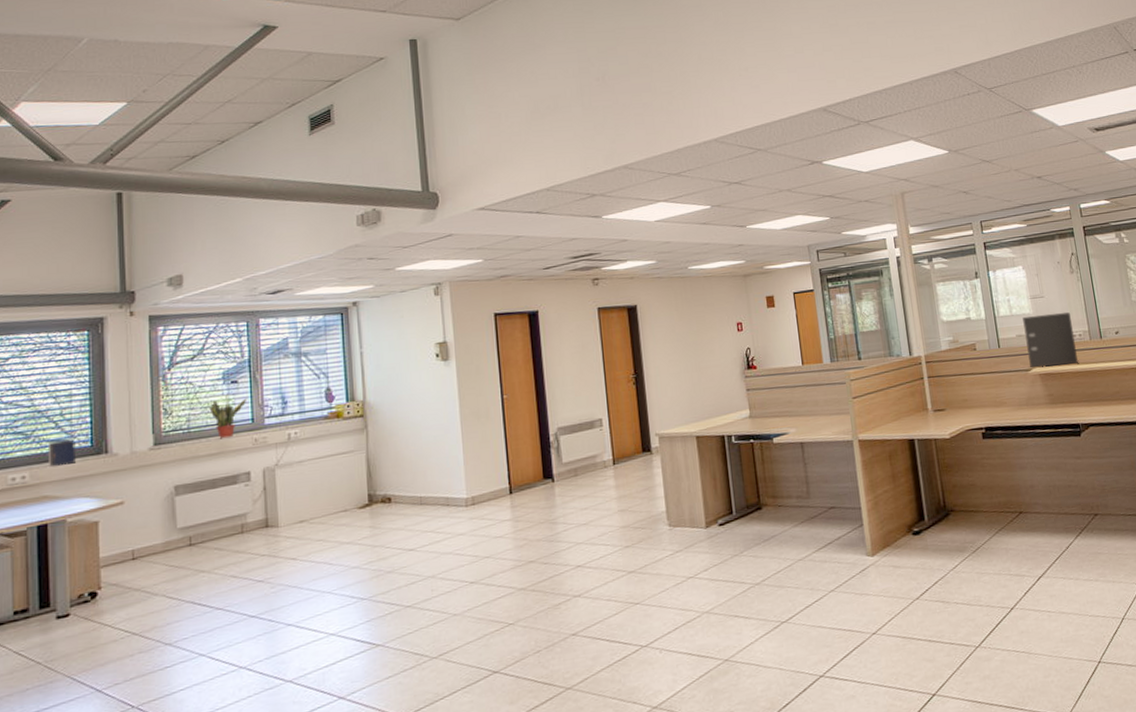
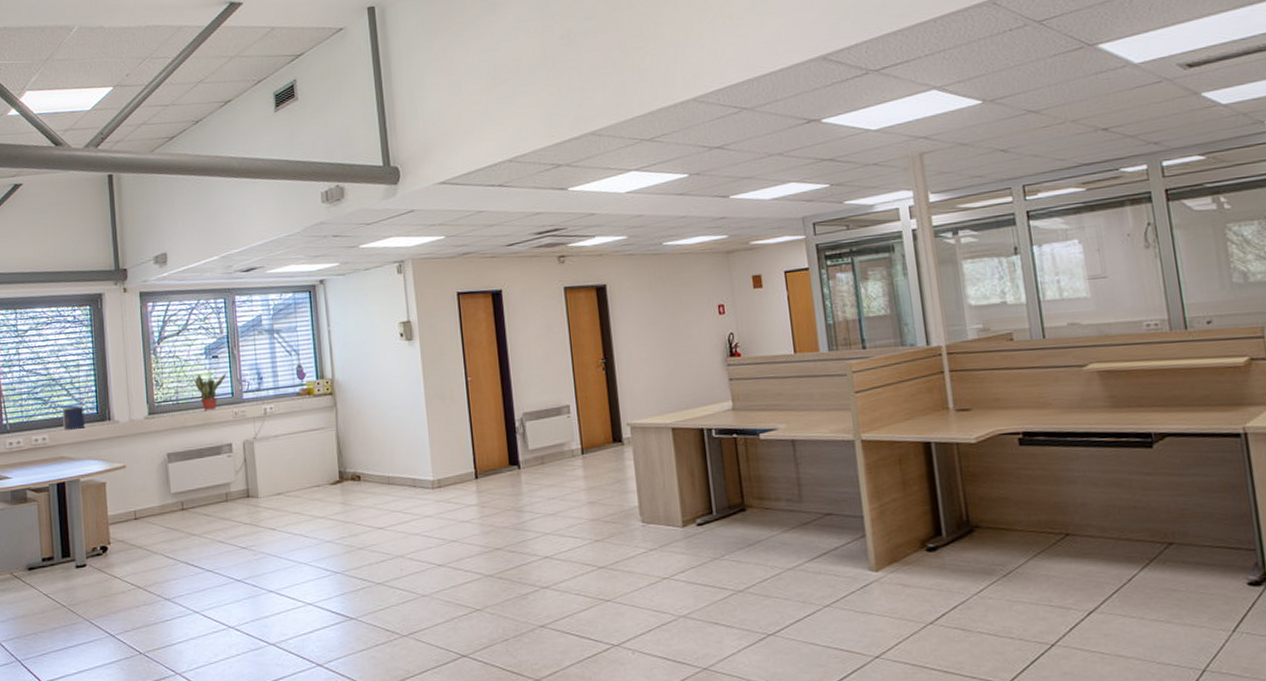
binder: present [1022,312,1078,368] -> none [1077,295,1152,364]

